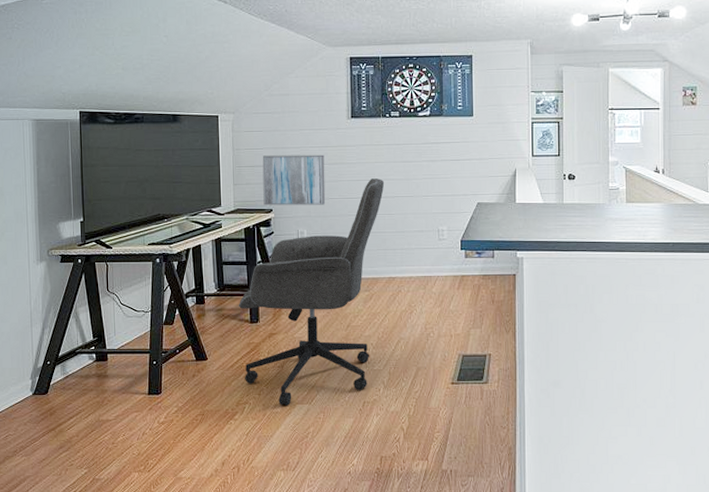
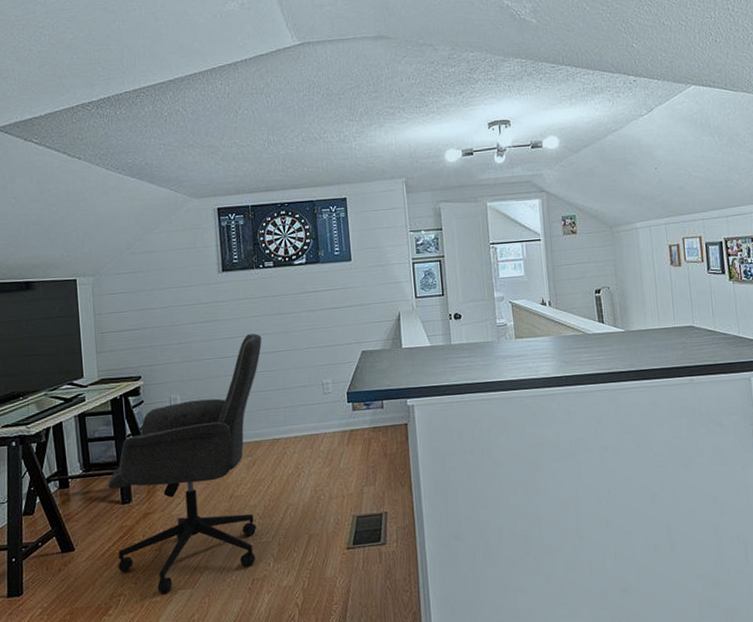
wall art: present [262,154,326,206] -> none [127,313,199,373]

